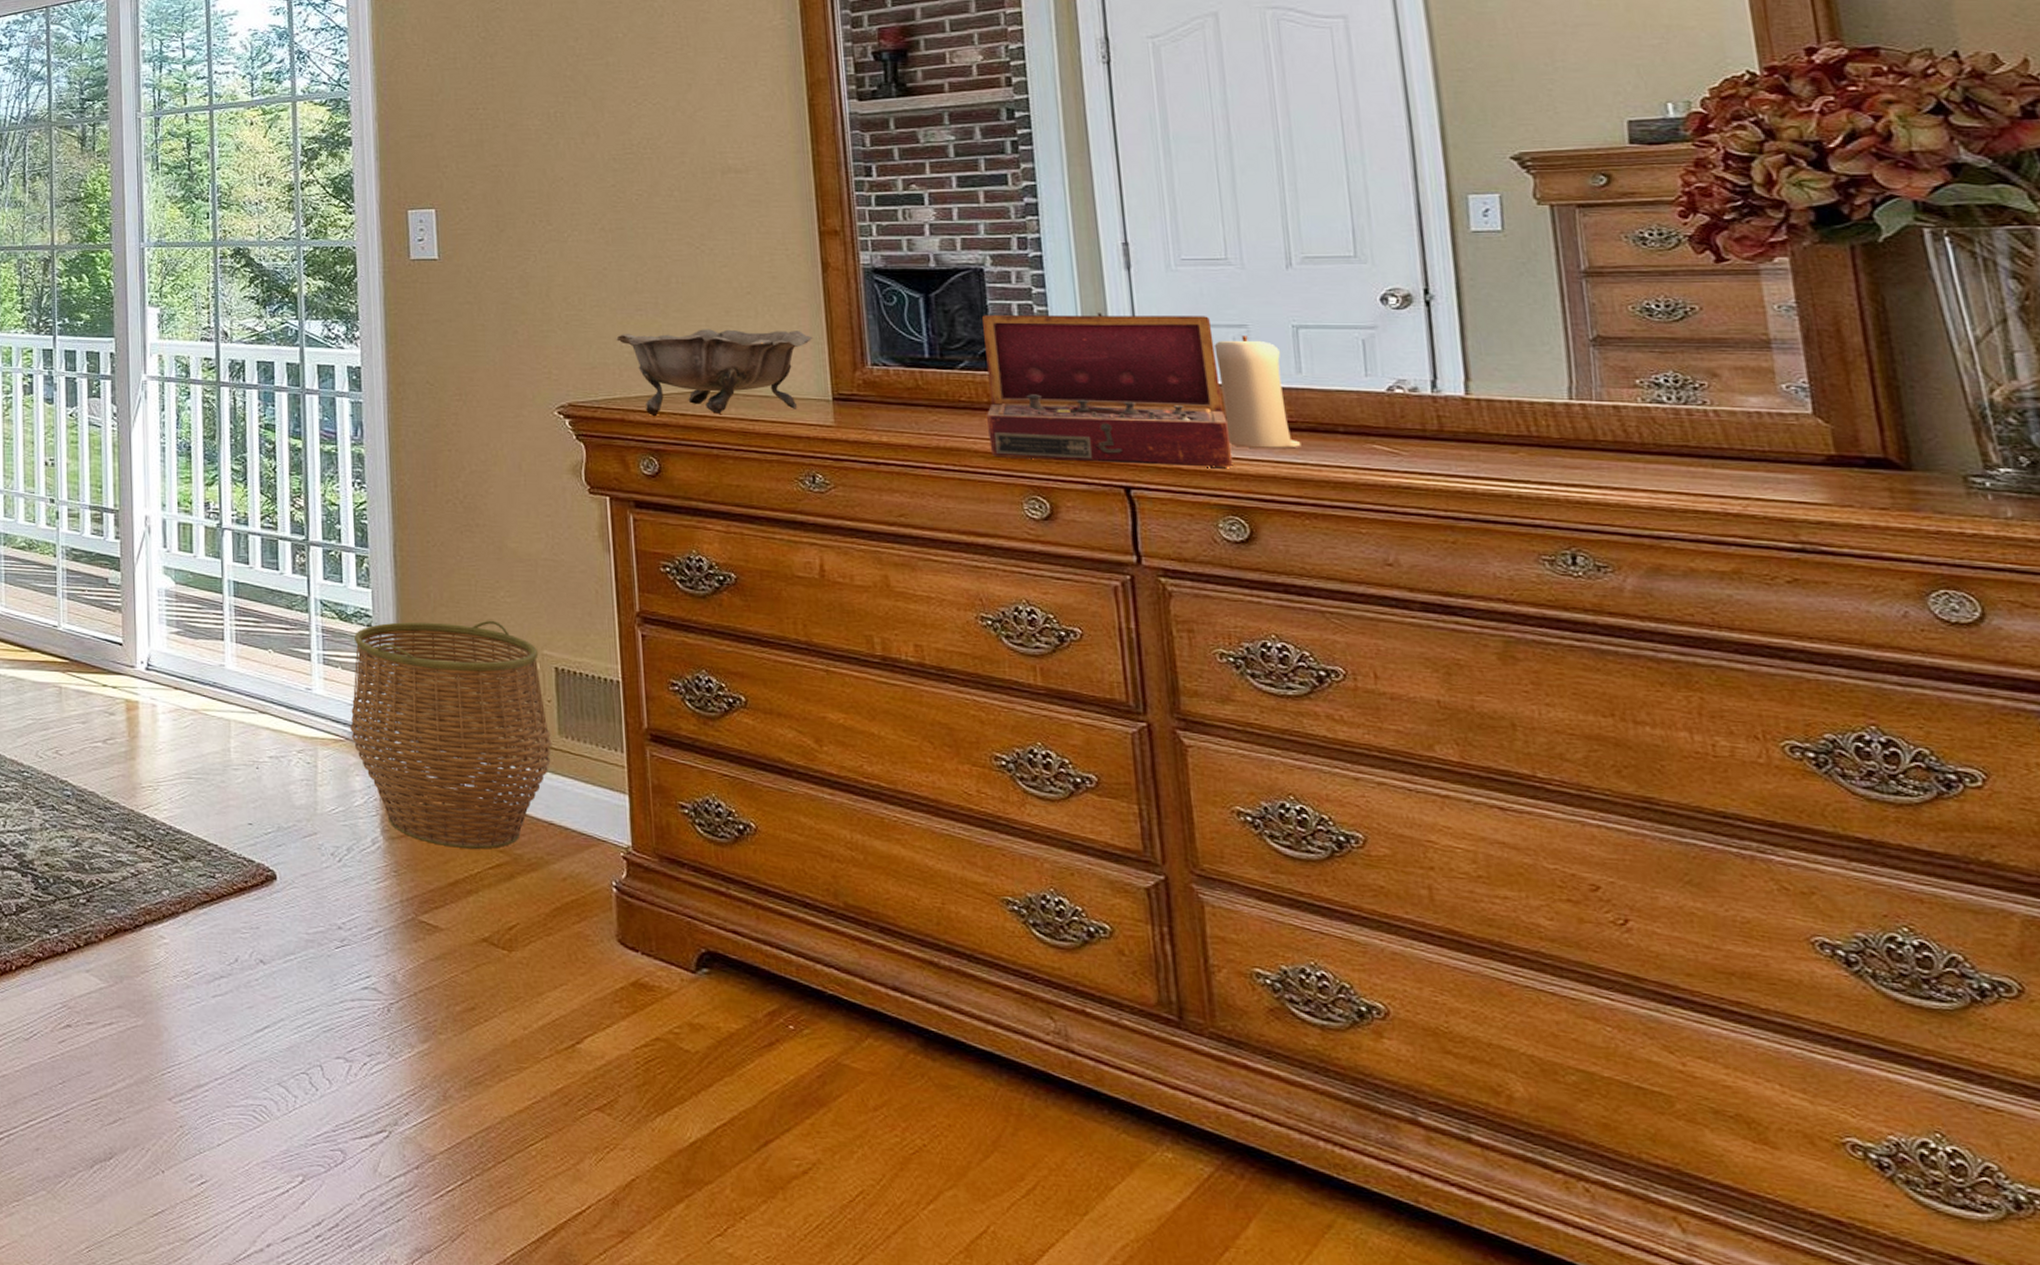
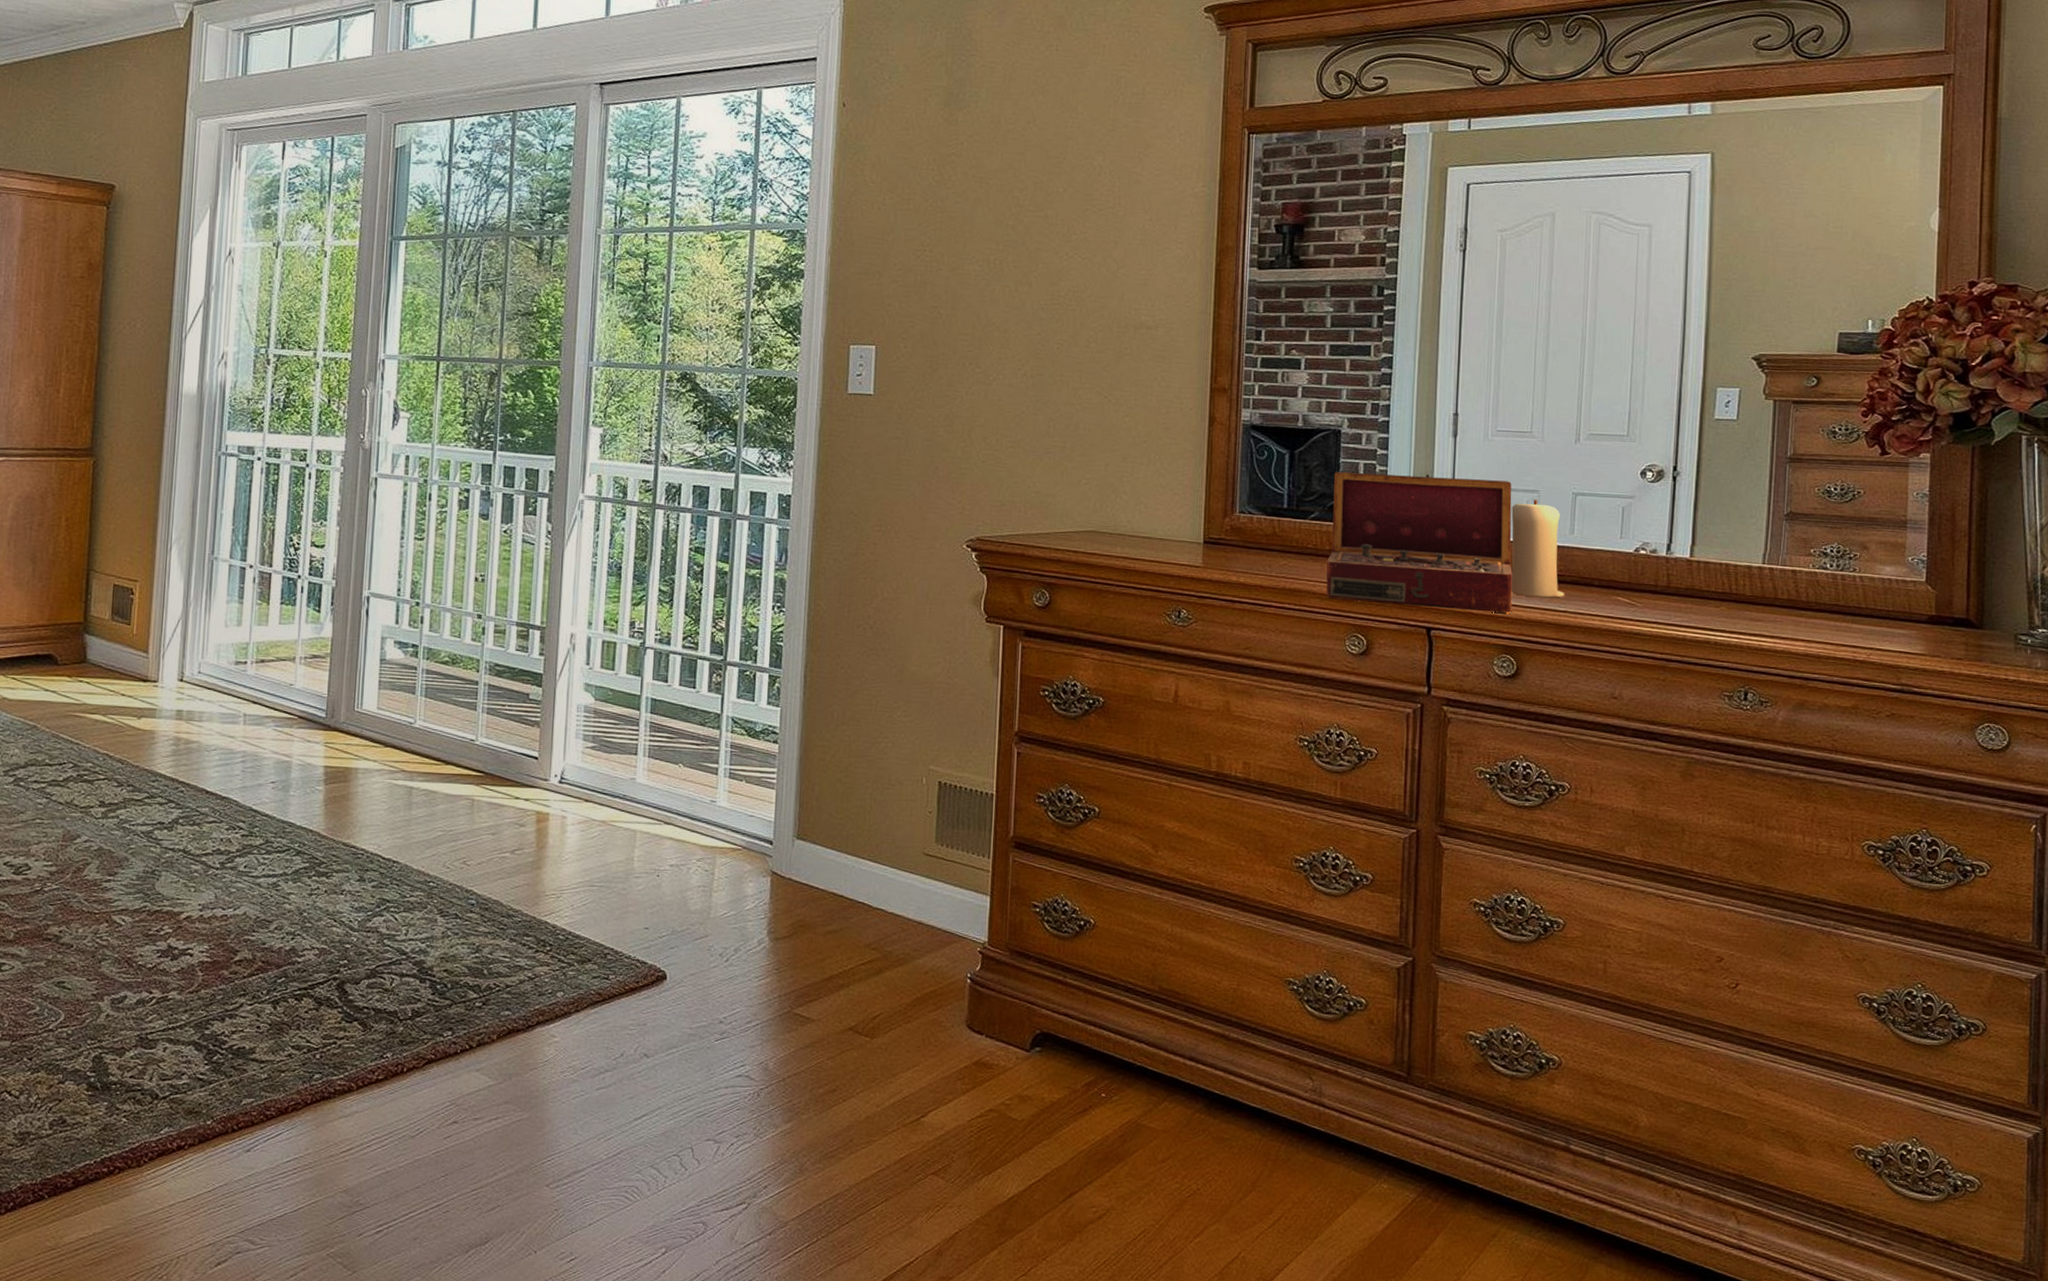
basket: present [350,620,553,849] -> none [748,737,929,947]
decorative bowl: present [615,329,813,417] -> none [1024,473,1194,553]

